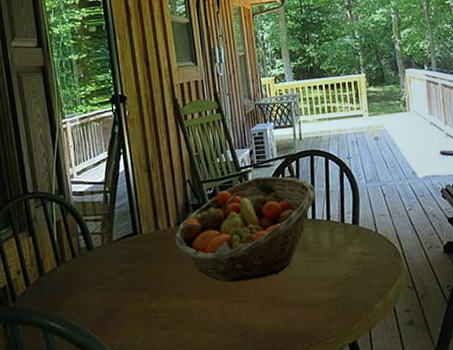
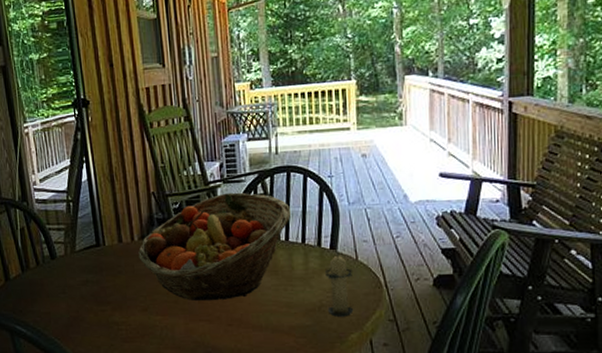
candle: none [349,227,377,288] -> present [325,252,354,317]

